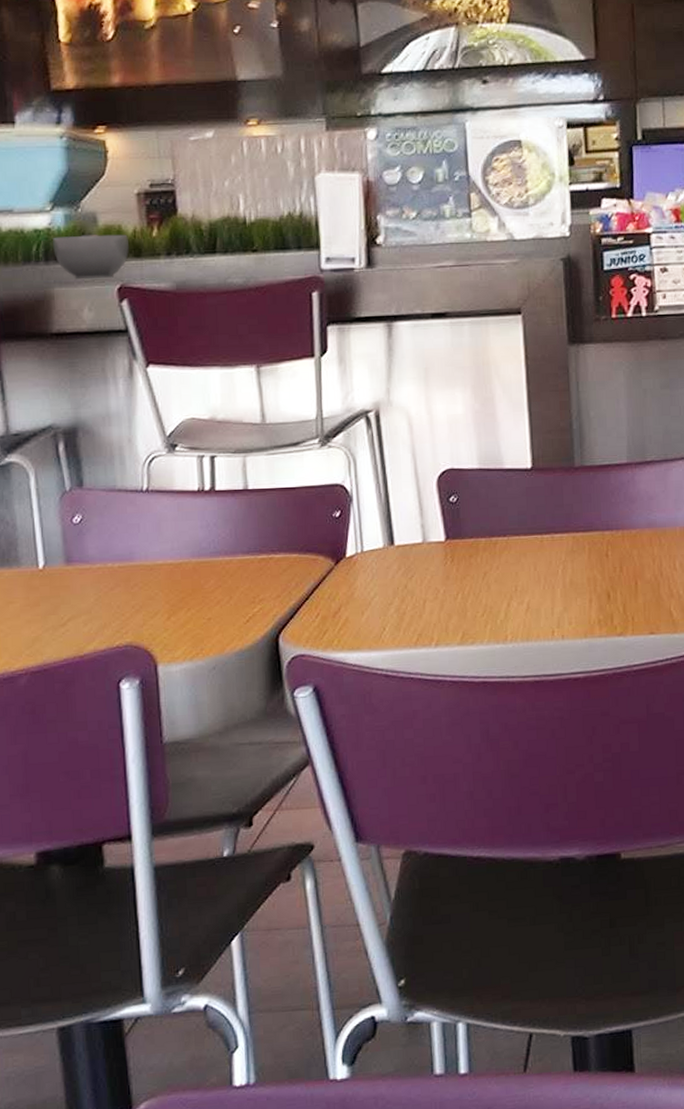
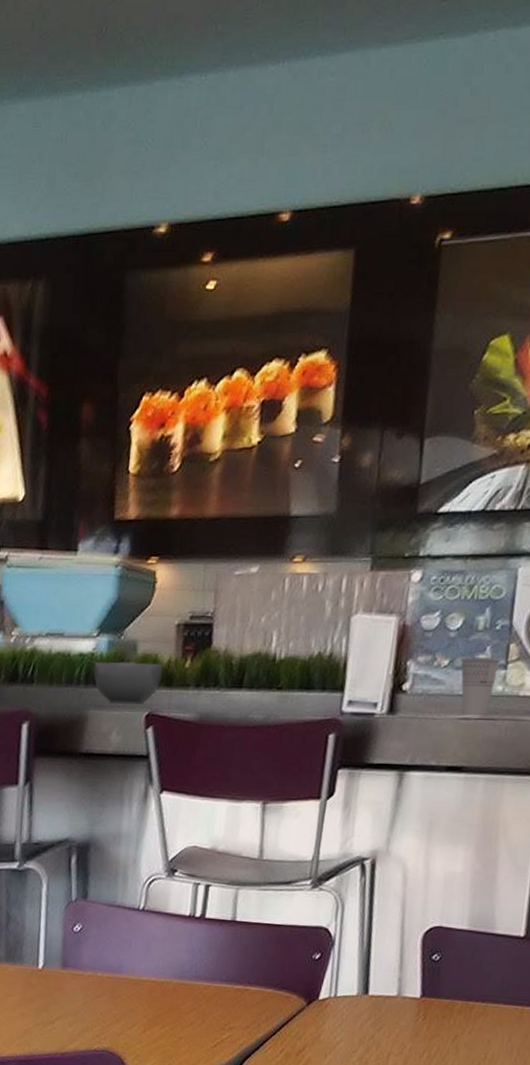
cup: none [427,207,465,263] -> present [460,657,501,716]

